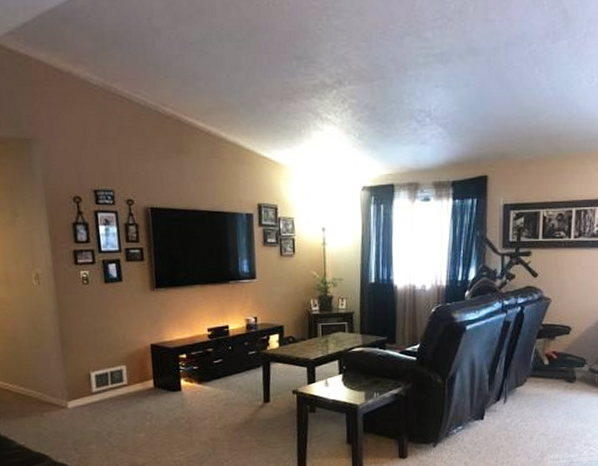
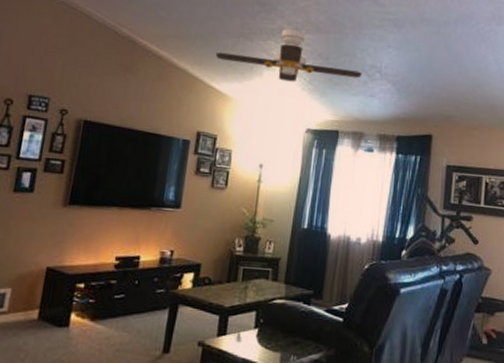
ceiling fan: none [261,82,411,140] -> present [215,28,362,82]

